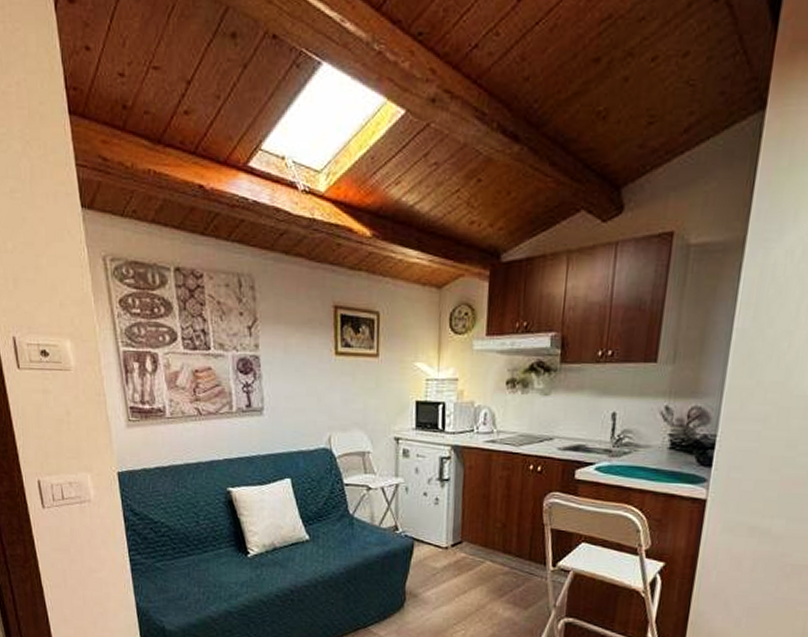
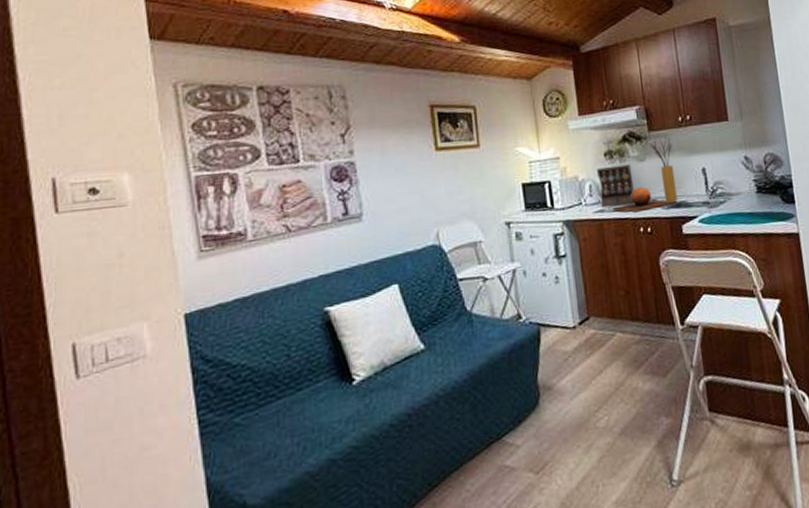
spice rack: none [493,395,534,440] -> present [596,164,634,208]
chopping board: none [504,422,576,449] -> present [612,186,678,213]
vase: none [558,369,584,444] -> present [649,135,677,202]

